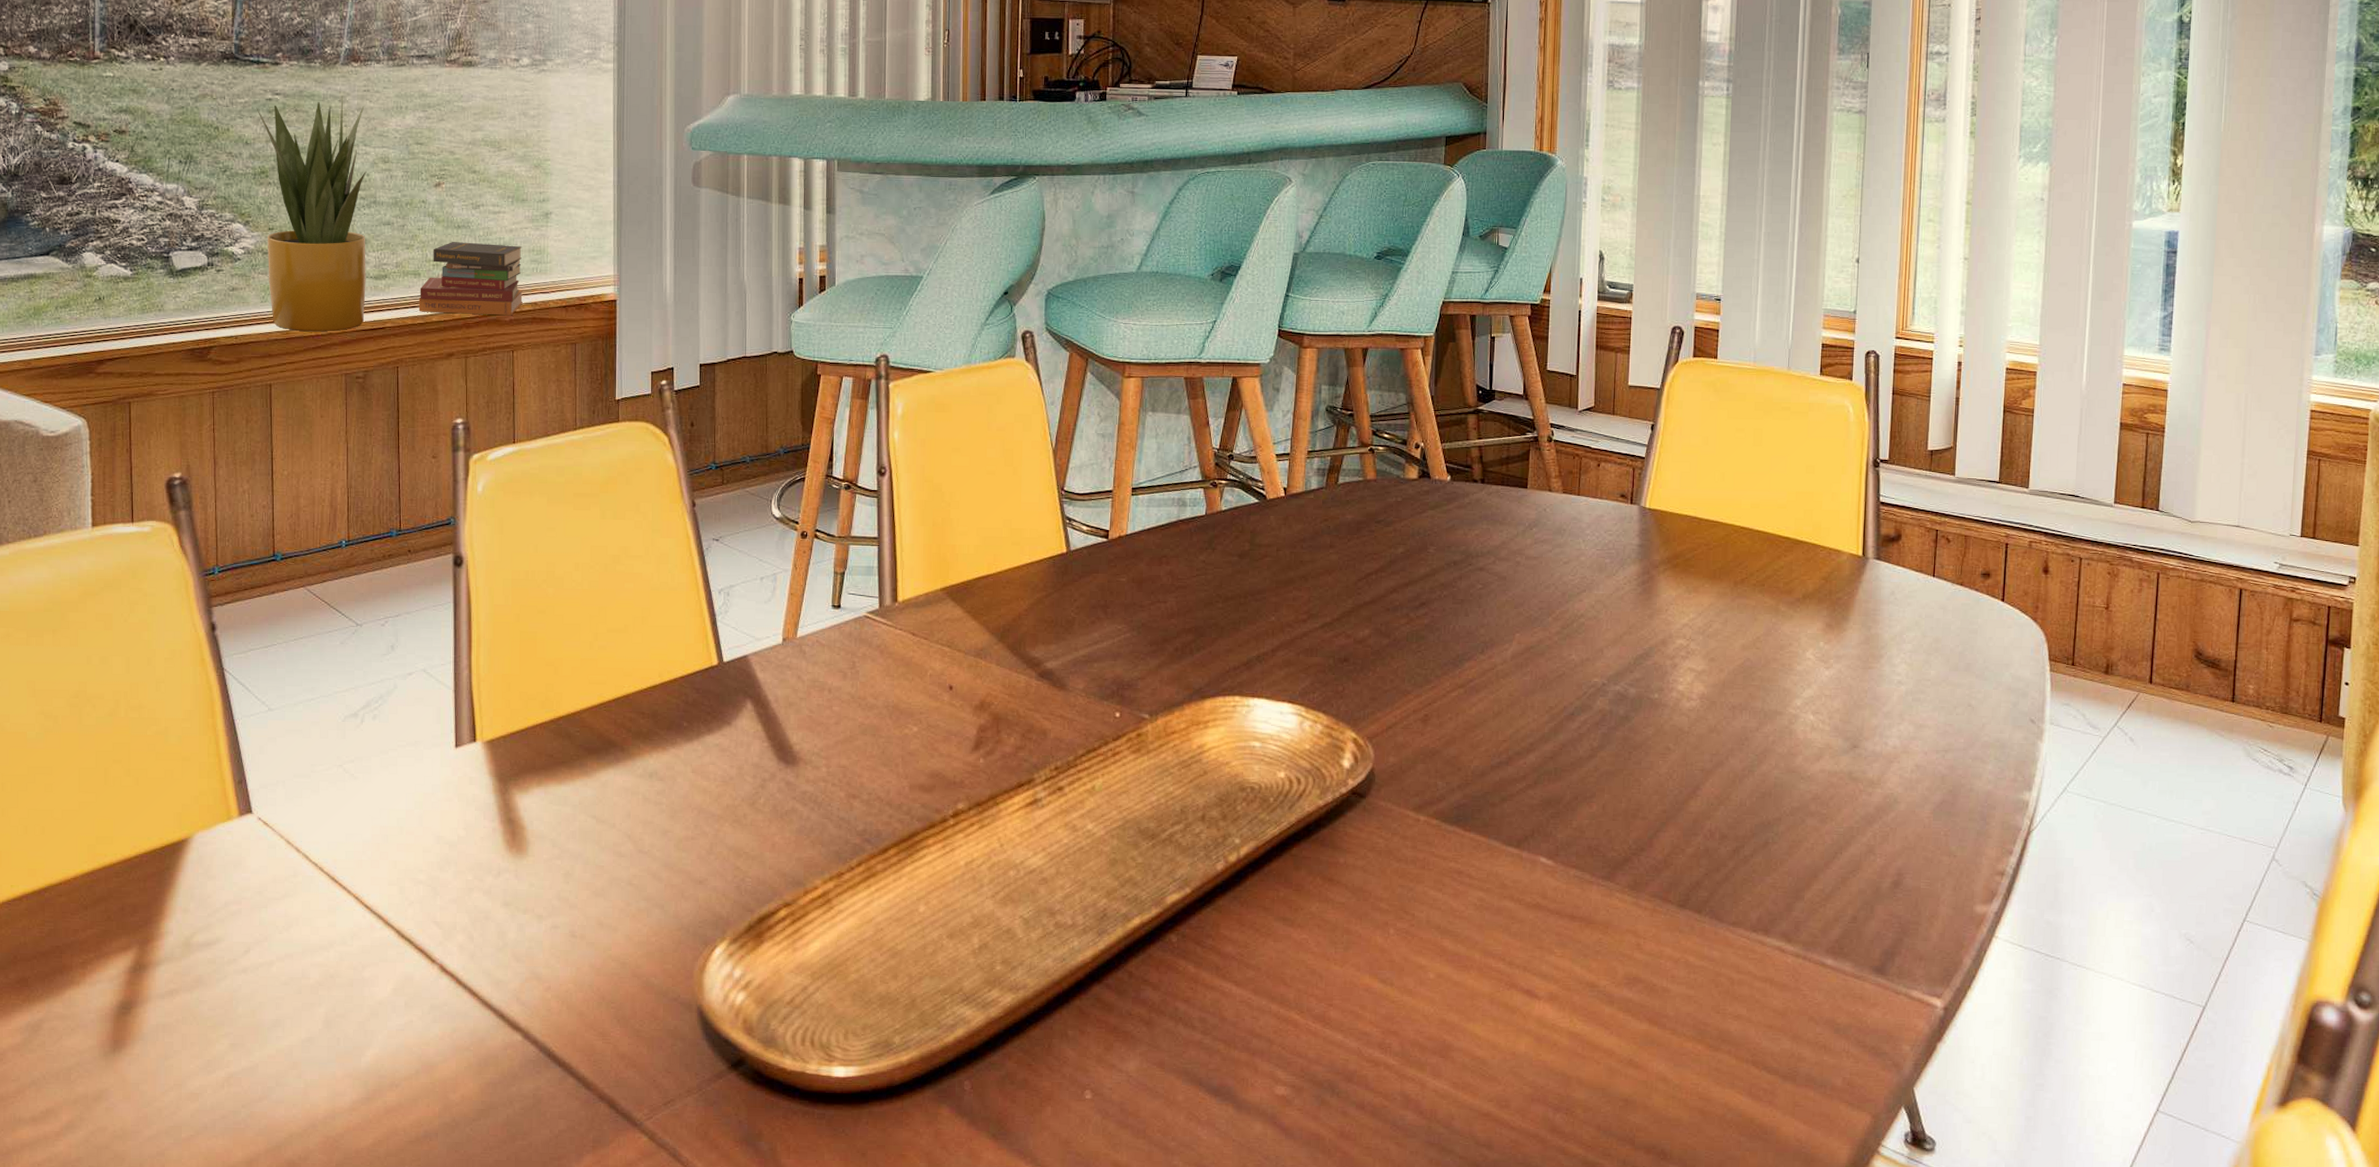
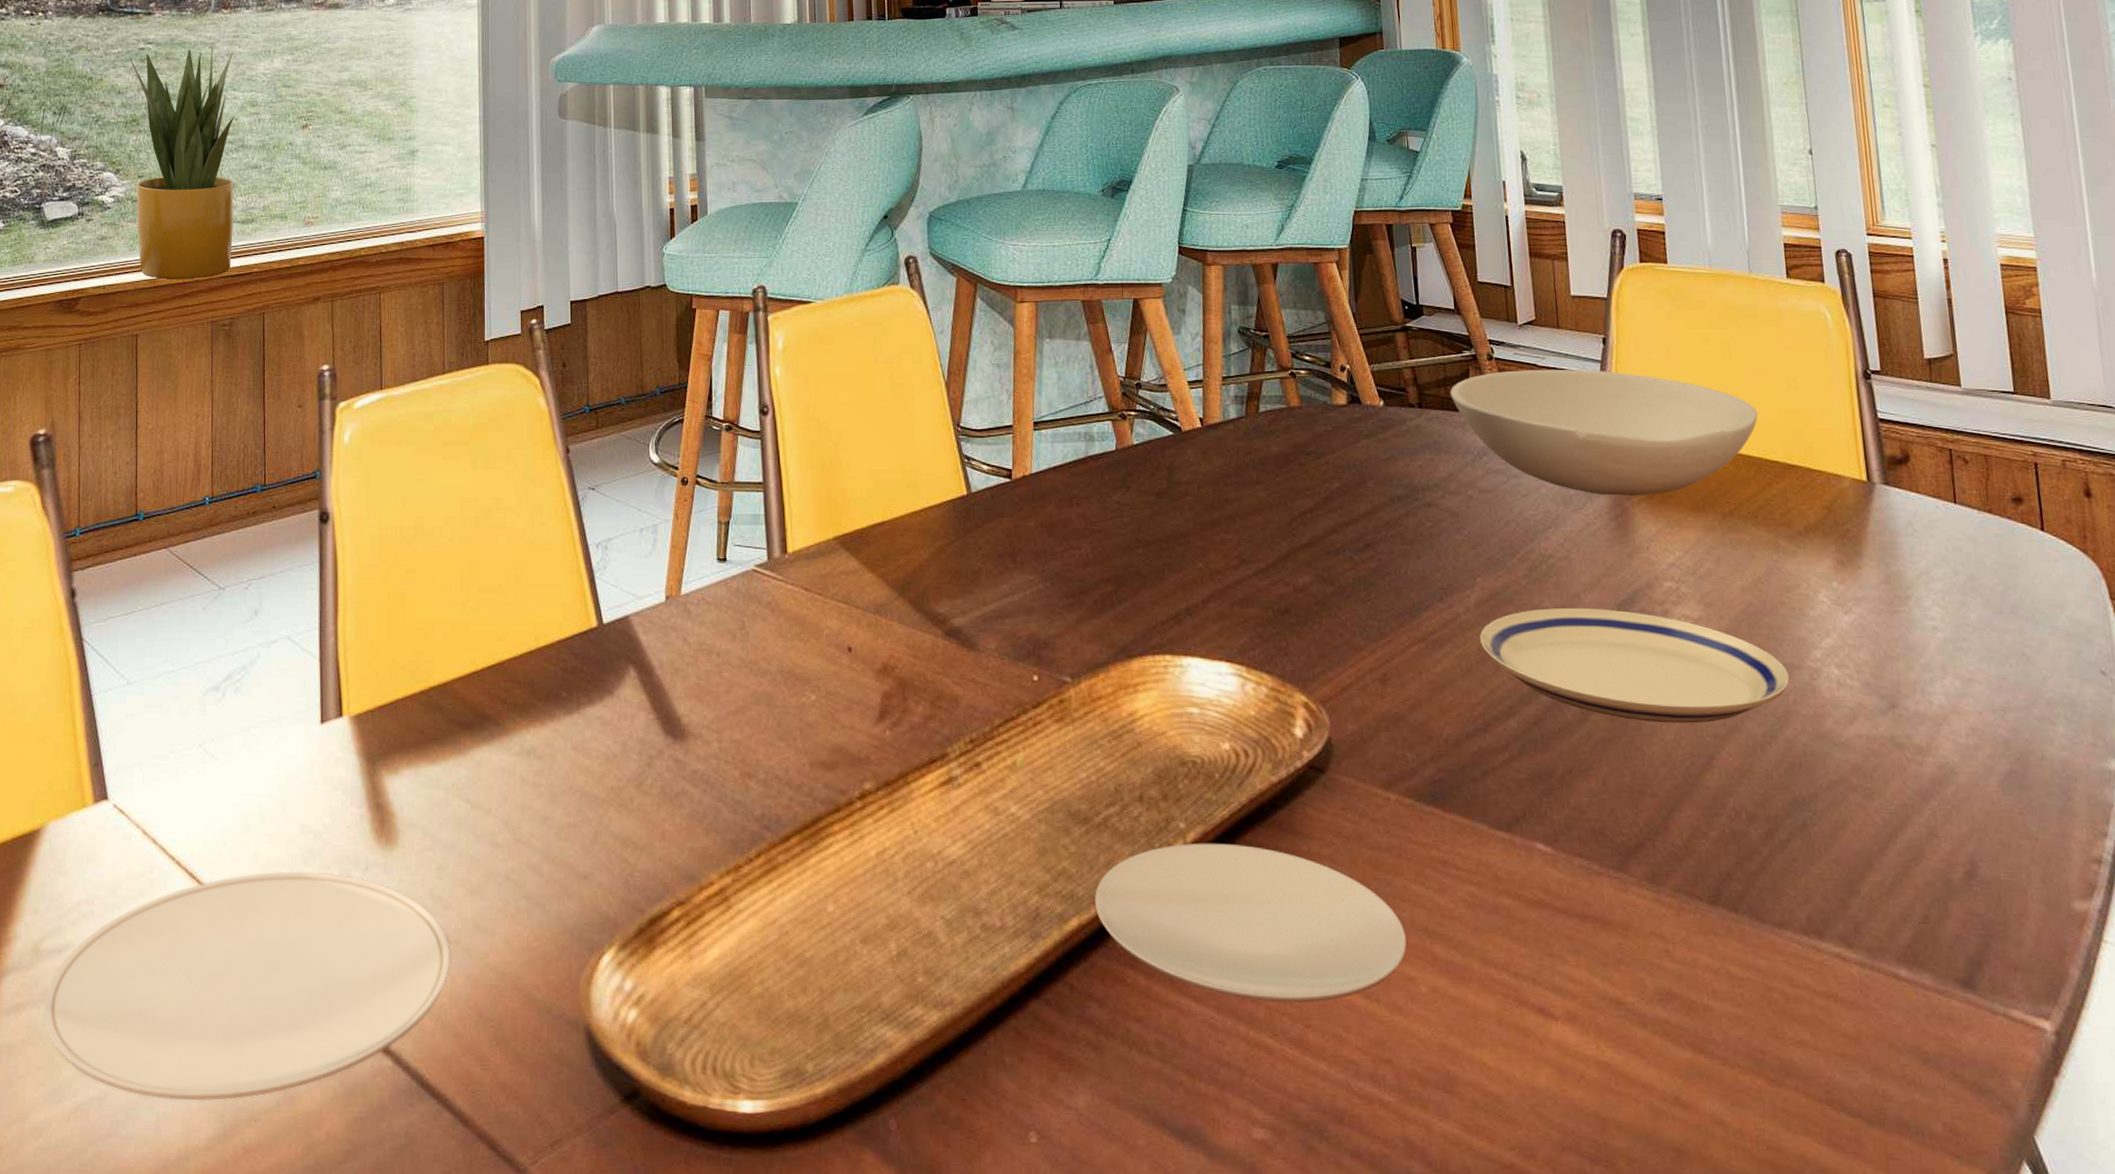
plate: none [196,876,576,1071] -> present [43,871,451,1101]
books: present [418,242,523,316] -> none [285,183,389,257]
plate: none [1156,855,1421,987] -> present [1095,843,1407,1003]
bowl: none [1510,451,1778,565] -> present [1449,370,1758,496]
plate: none [1512,661,1771,759] -> present [1480,608,1789,724]

